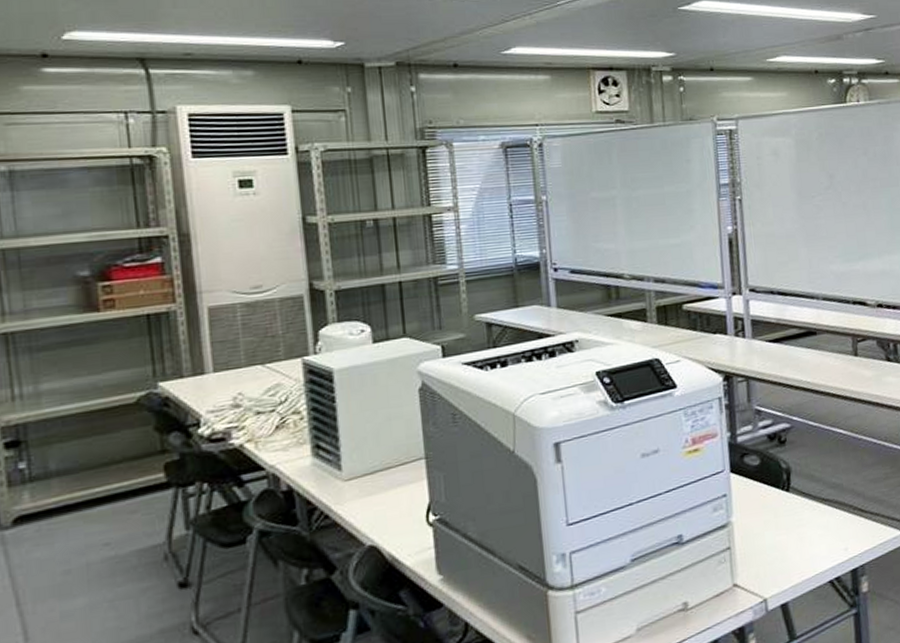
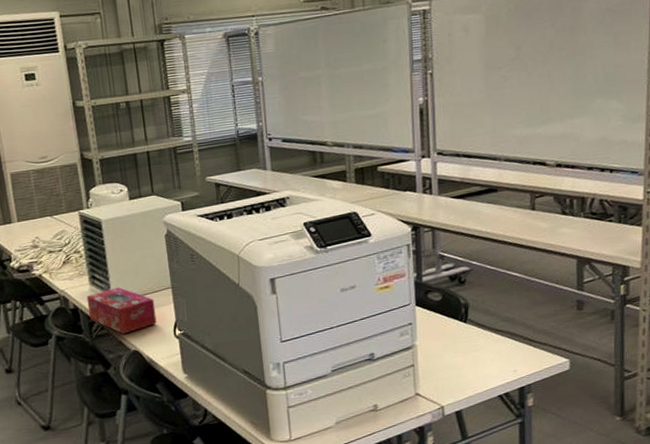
tissue box: none [306,458,404,524] -> present [86,287,157,334]

